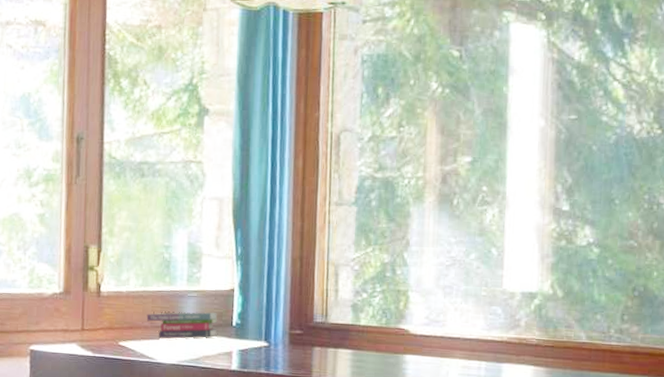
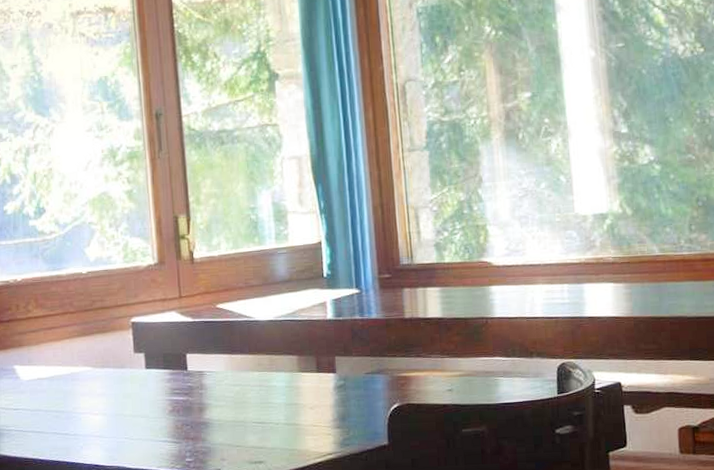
books: present [146,312,218,339] -> none [240,266,310,298]

